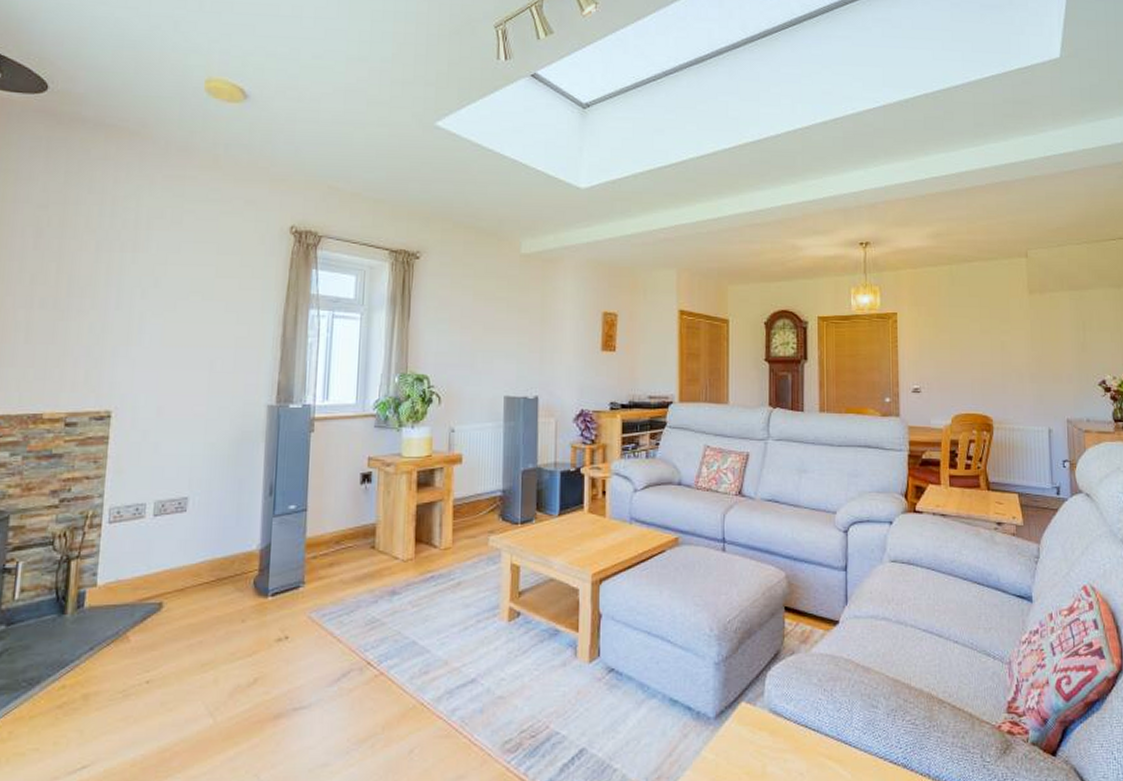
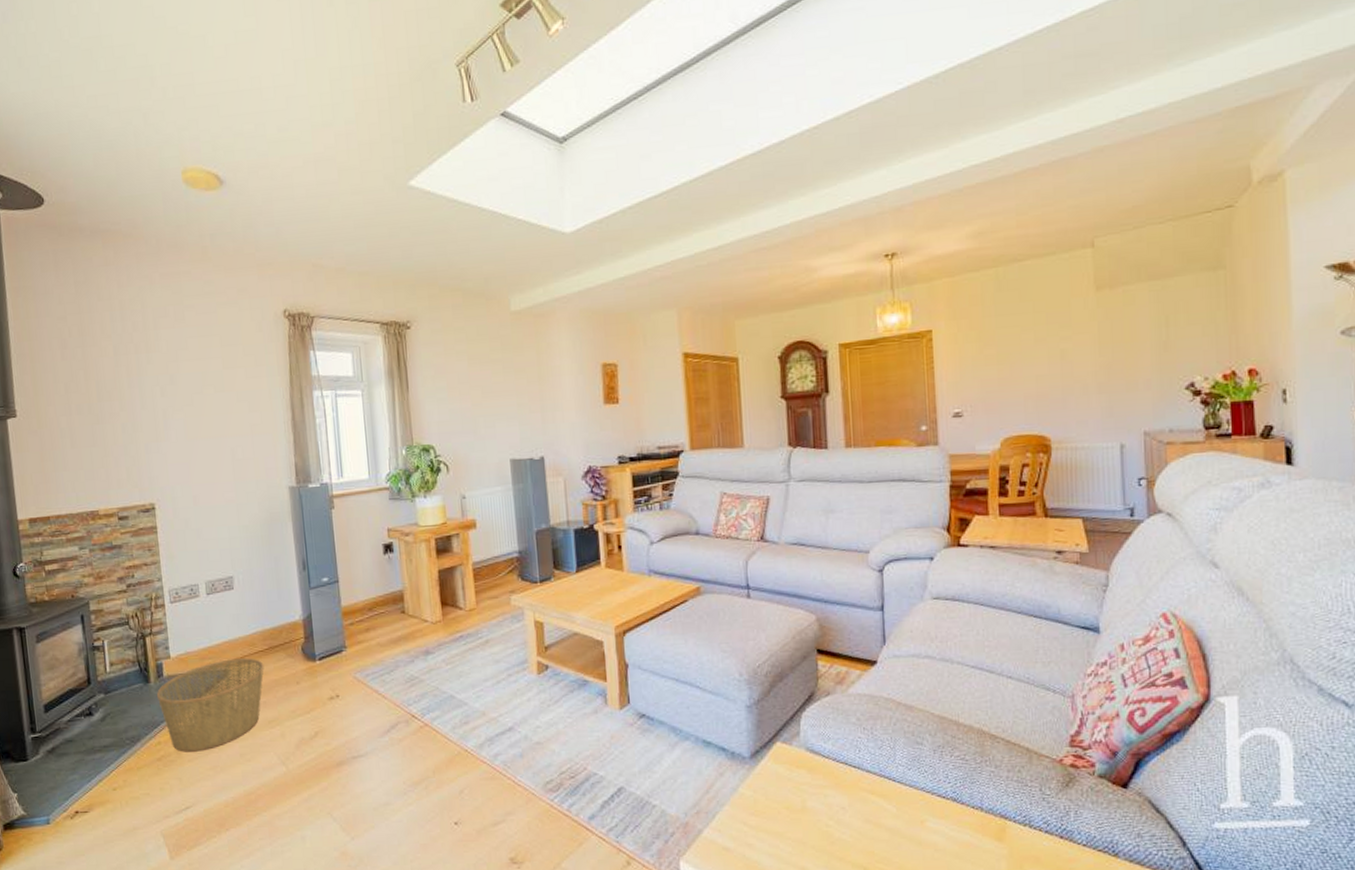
basket: none [71,590,207,699] -> present [156,658,264,752]

